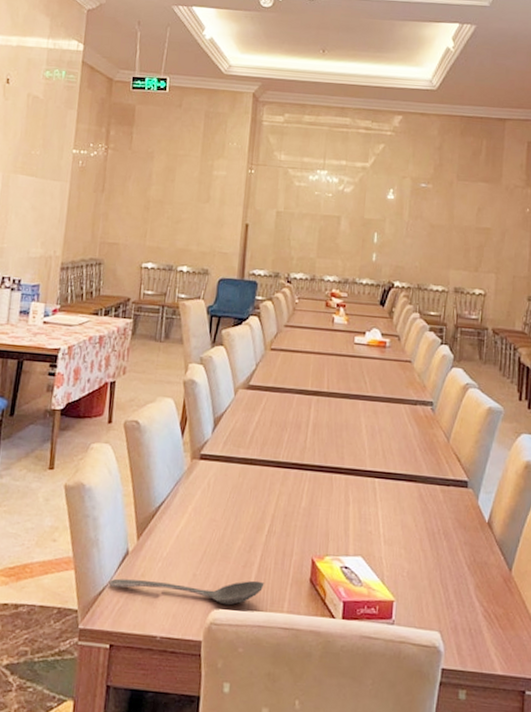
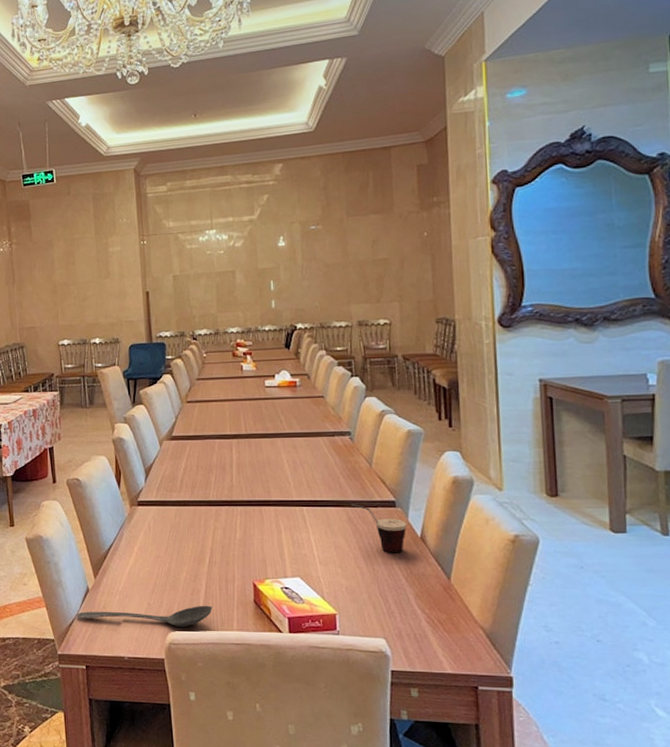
cup: none [423,478,477,538] -> present [350,503,407,553]

